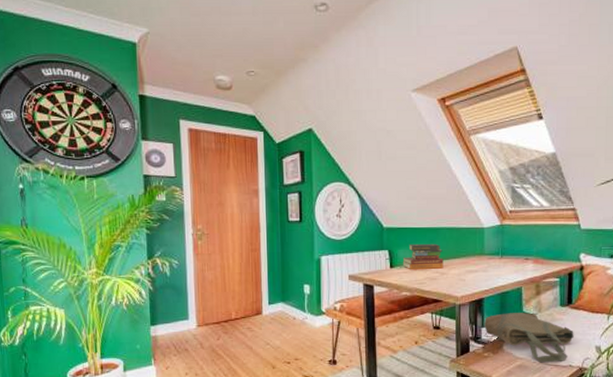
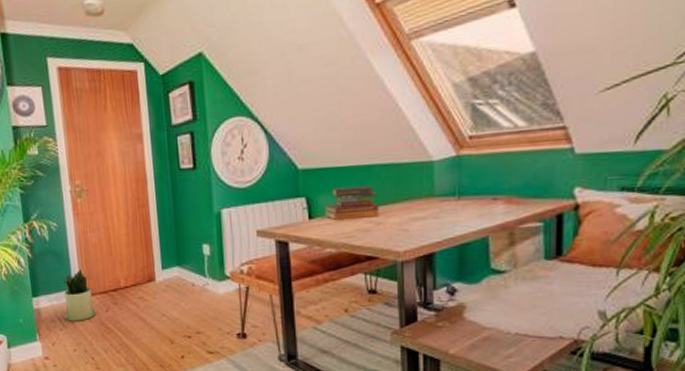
planter: none [179,302,209,348] -> present [61,269,97,322]
tote bag: present [484,313,574,363] -> none [437,269,566,334]

